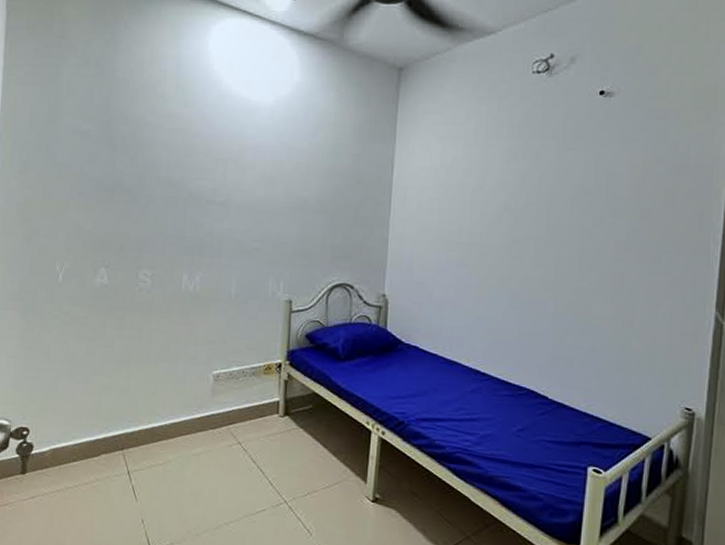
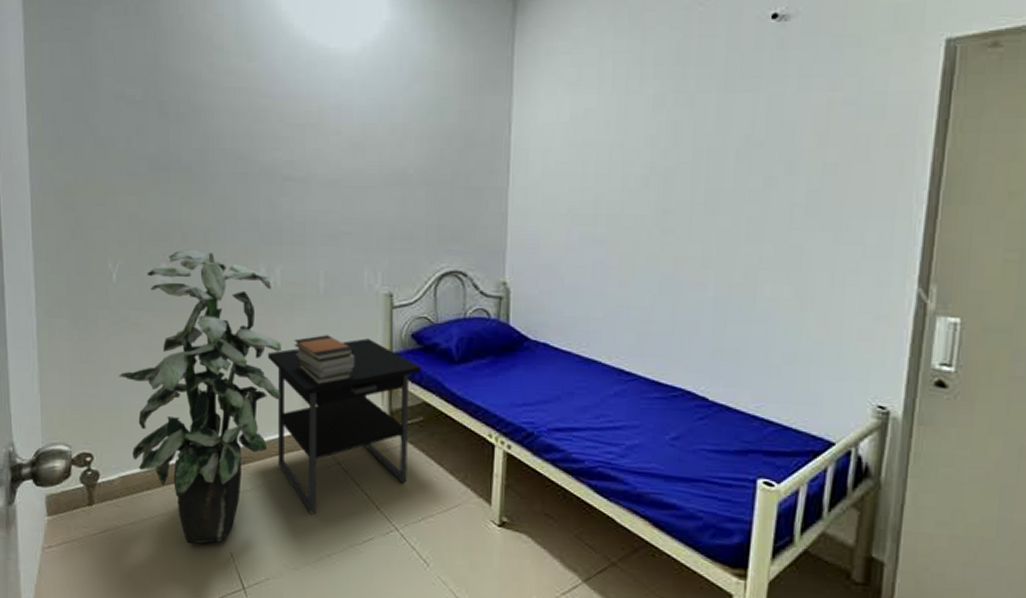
indoor plant: none [58,257,197,511] -> present [119,249,281,544]
nightstand: none [184,337,313,487] -> present [267,338,422,514]
book stack: none [207,333,258,375] -> present [294,335,355,385]

